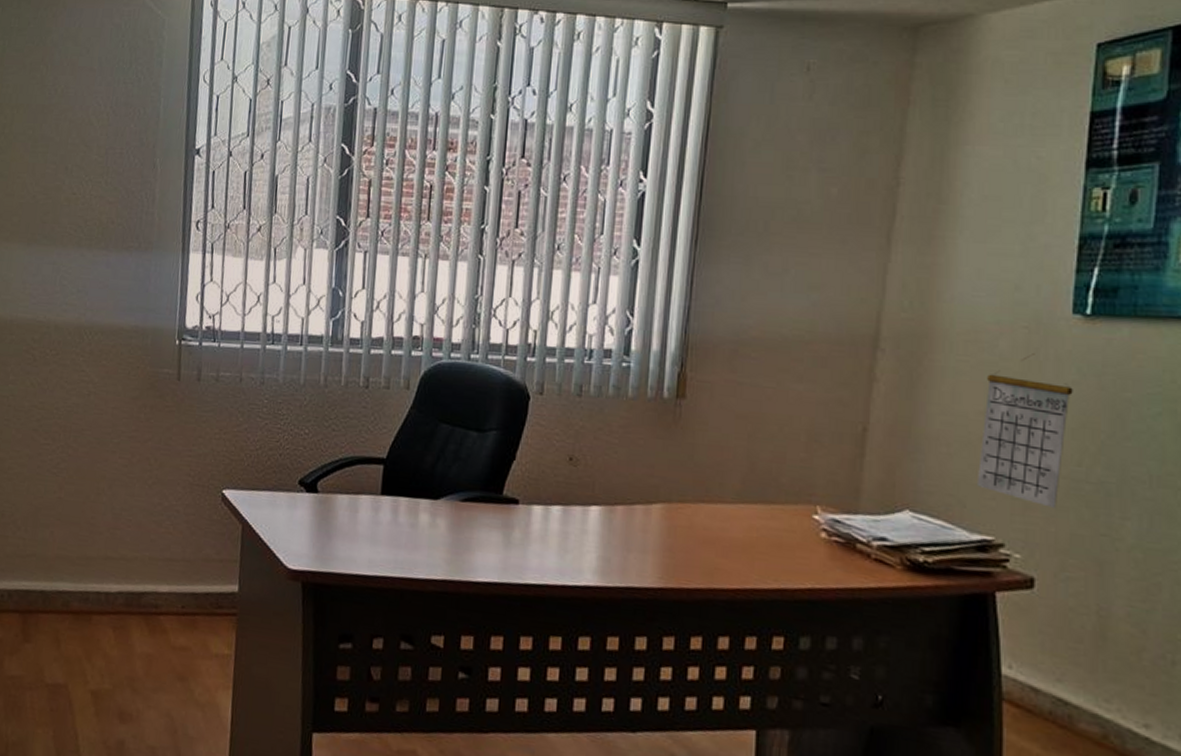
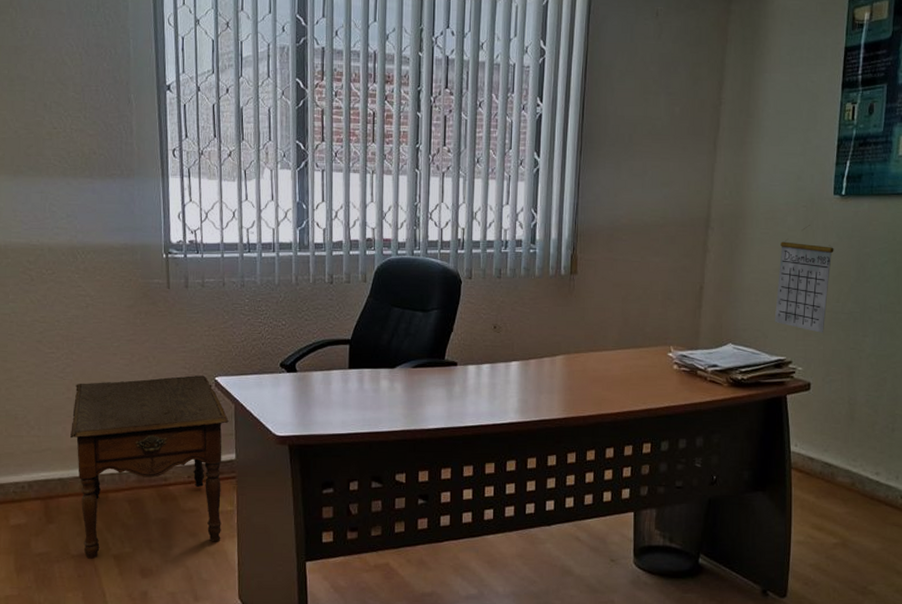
side table: none [57,481,234,692] -> present [70,375,229,559]

